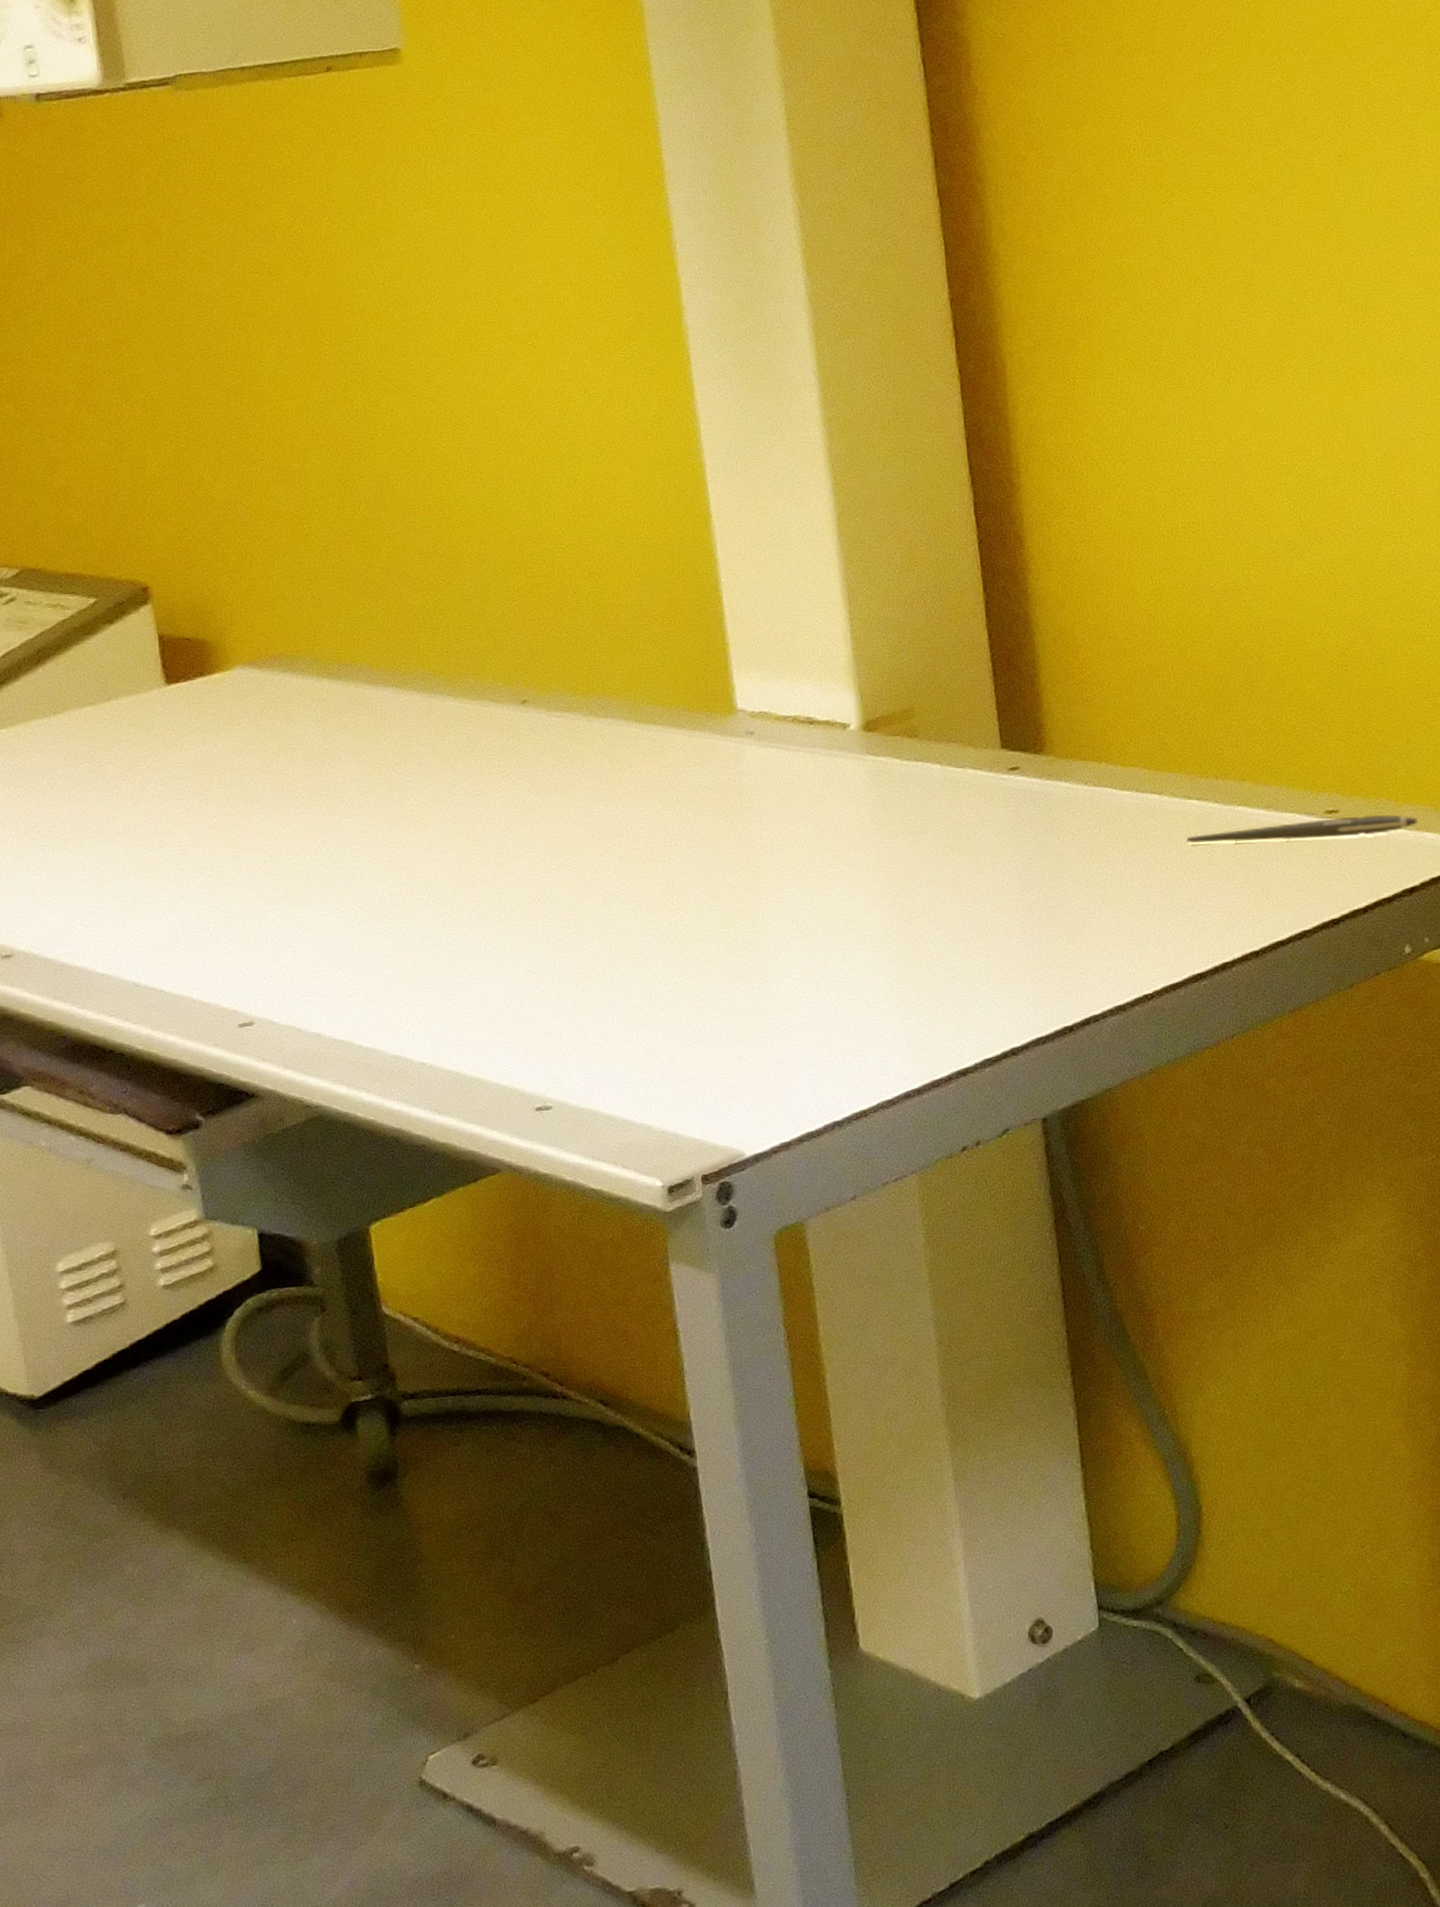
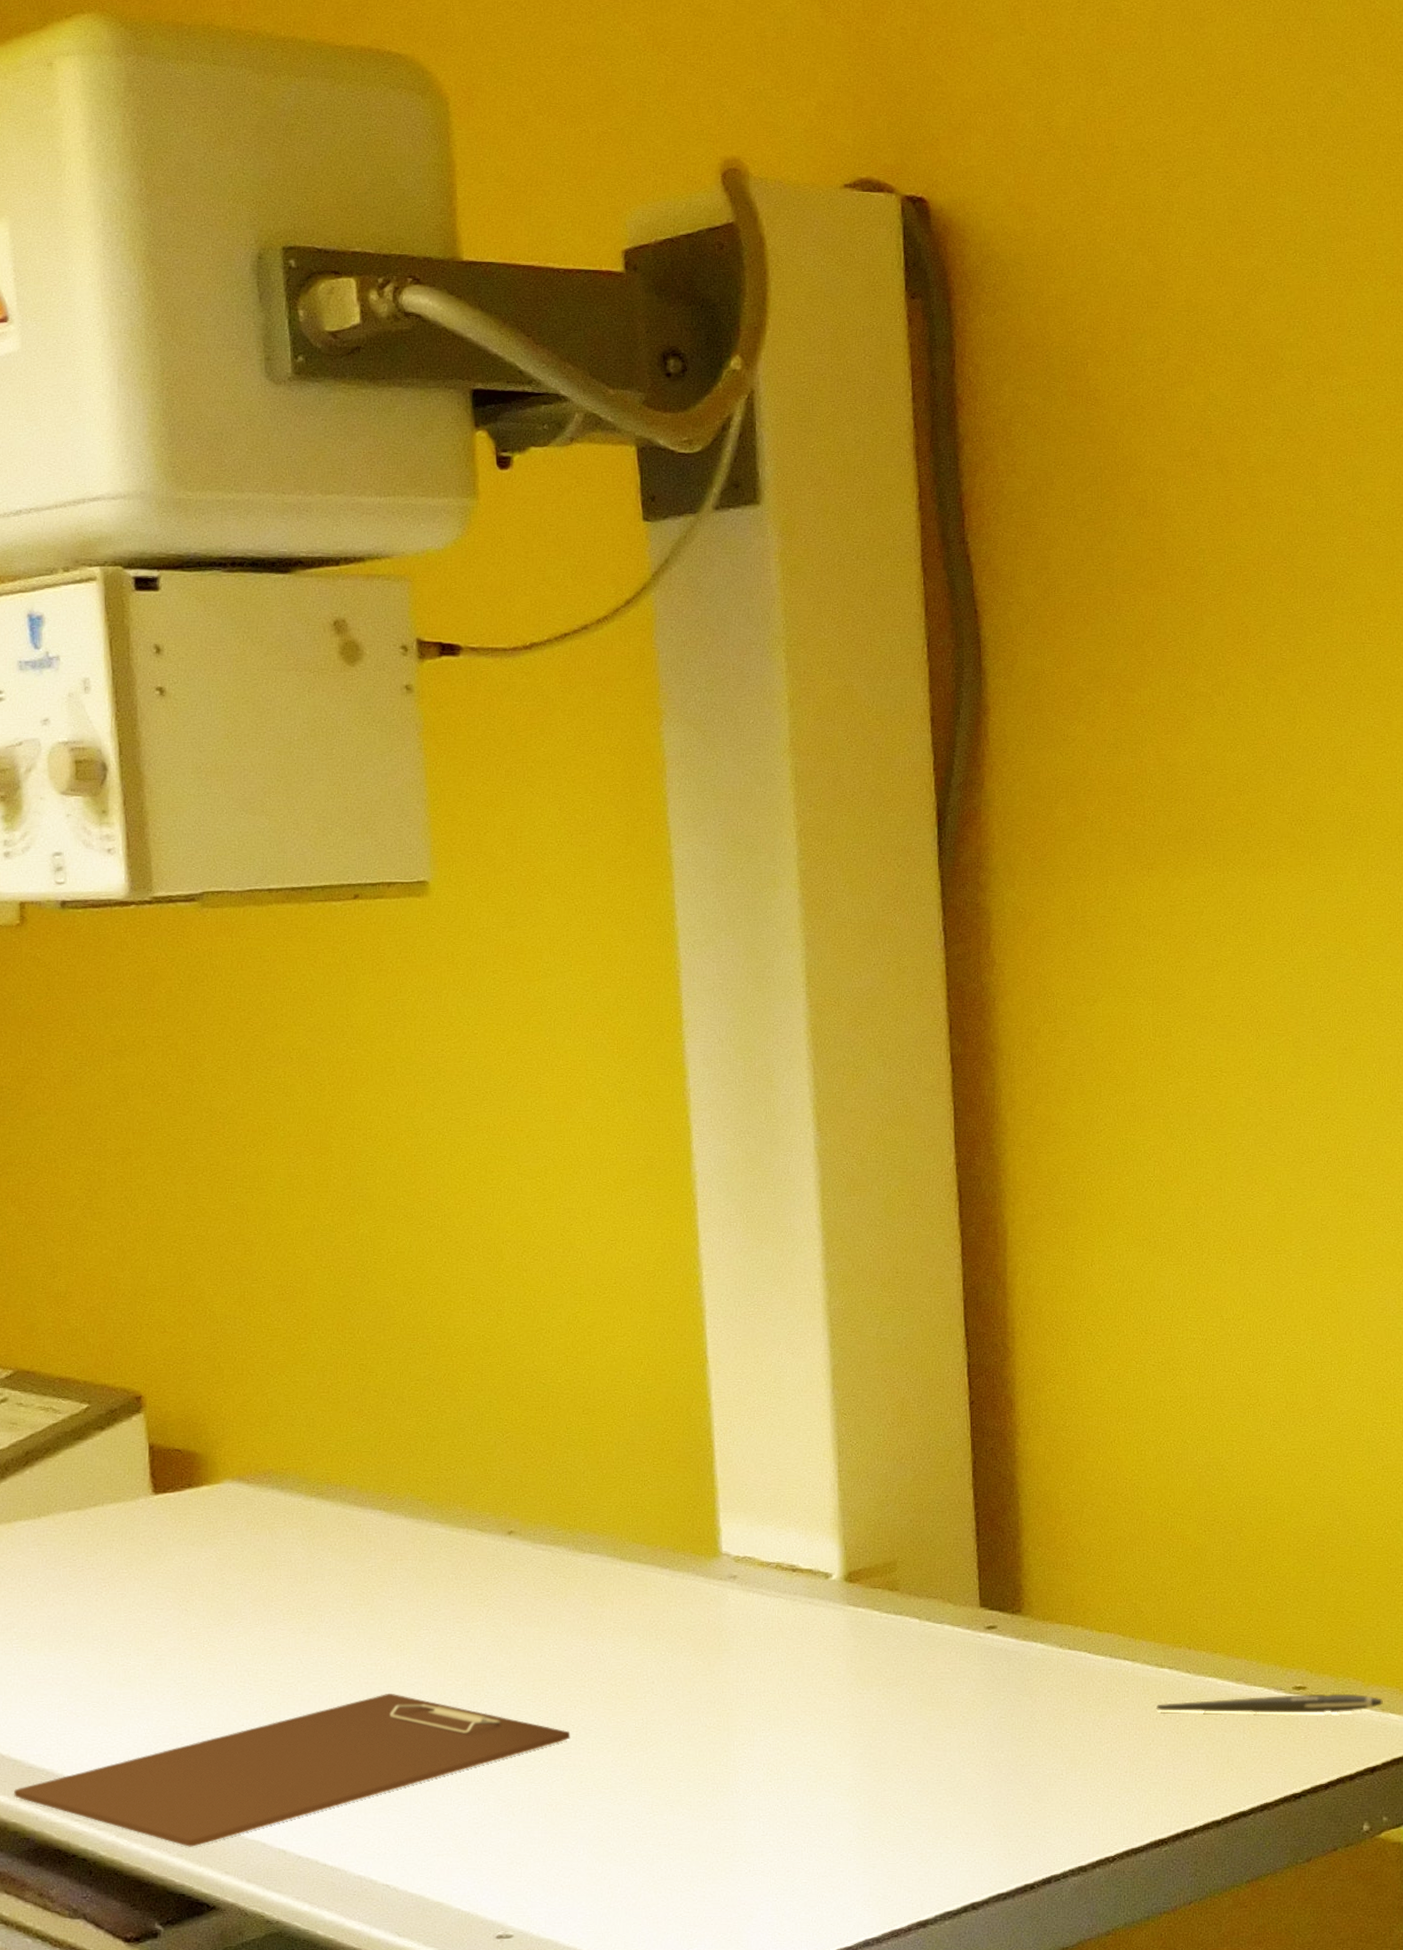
clipboard: none [47,871,597,1036] -> present [13,1694,571,1847]

